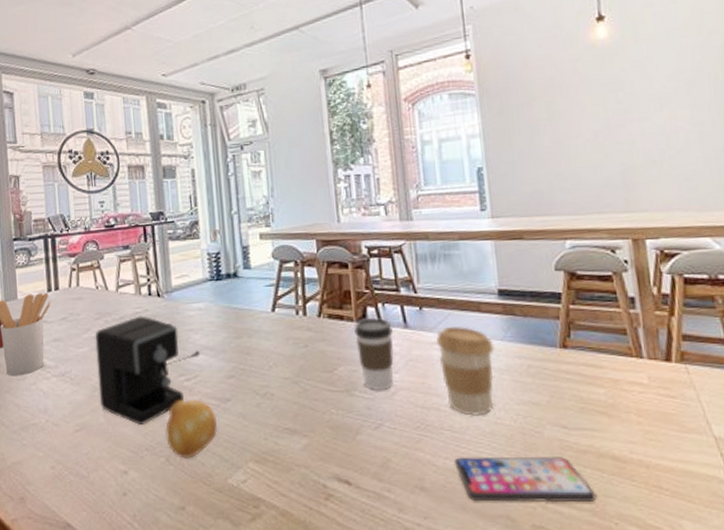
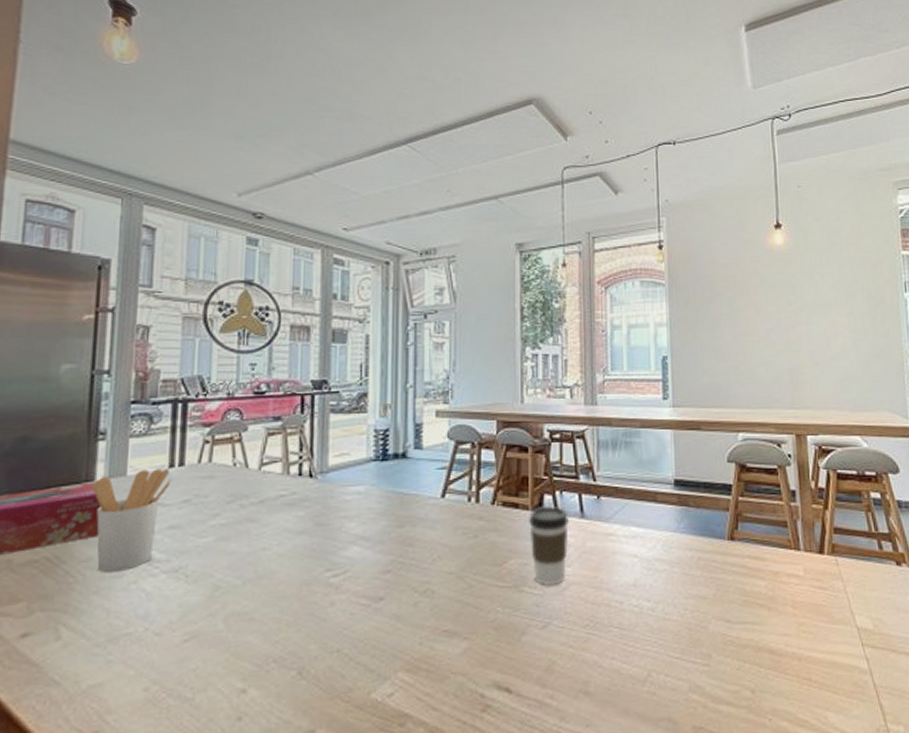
coffee maker: present [95,316,200,425] -> none [220,499,354,631]
fruit: present [165,399,217,459] -> none [301,598,365,671]
coffee cup: present [435,326,494,416] -> none [611,516,667,612]
smartphone: present [455,455,597,503] -> none [621,651,753,705]

